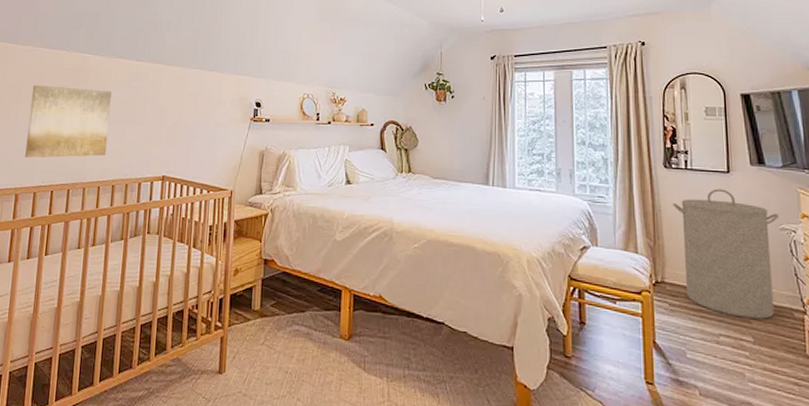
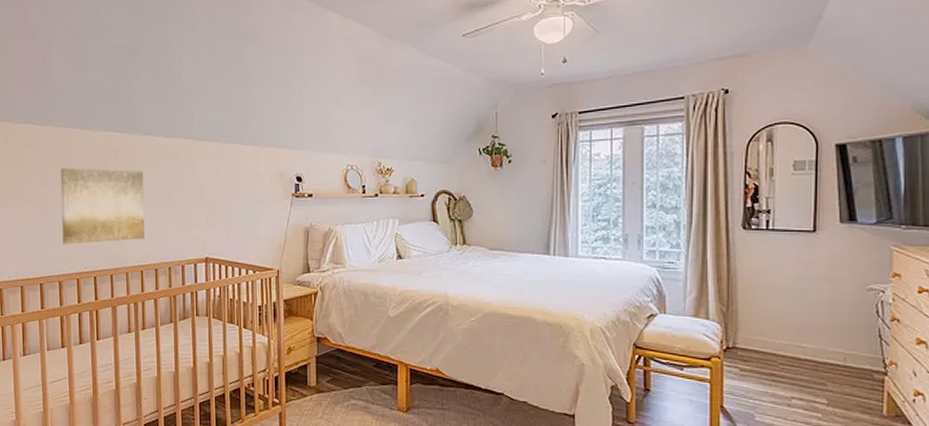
laundry hamper: present [673,189,780,319] -> none [750,249,868,381]

